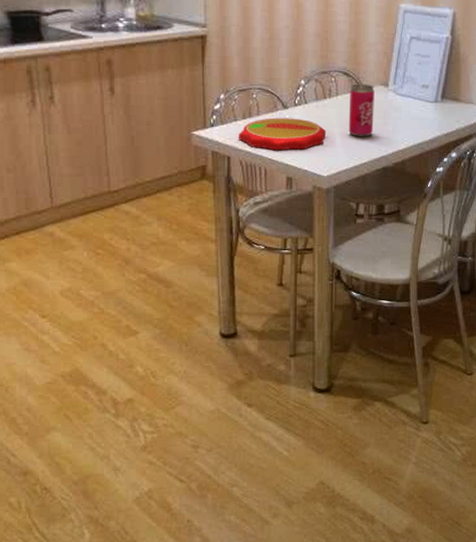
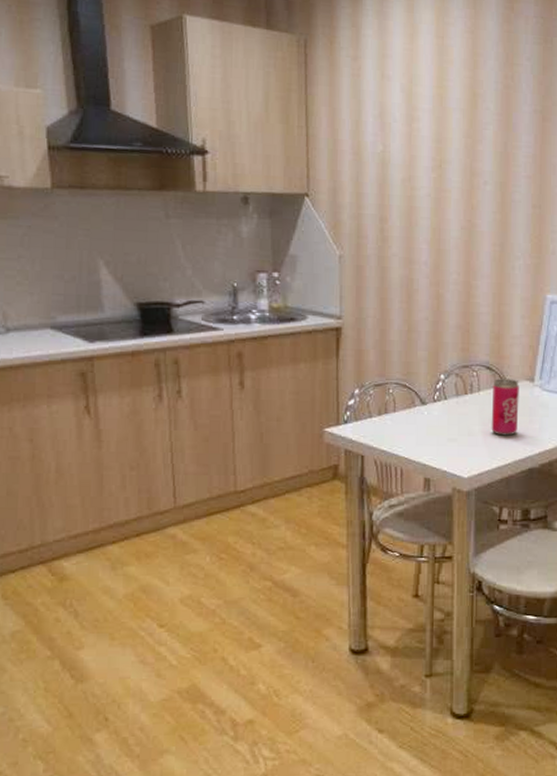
plate: present [239,117,326,151] -> none [374,414,467,450]

